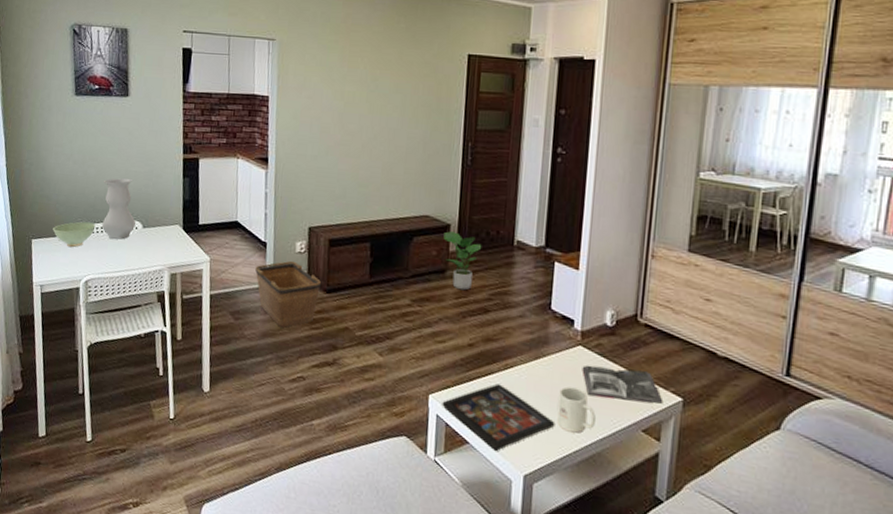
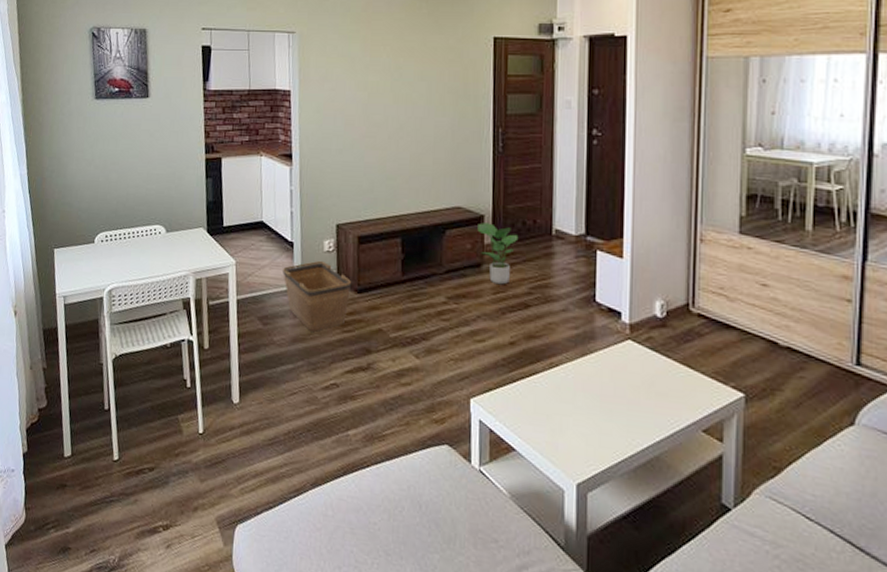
bowl: present [53,221,96,247] -> none [75,228,119,255]
vase: present [101,177,136,240] -> none [124,181,160,246]
decorative tray: present [442,383,555,451] -> none [484,384,608,458]
mug: present [556,386,596,433] -> none [608,385,651,436]
magazine: present [582,365,663,404] -> none [633,360,724,400]

